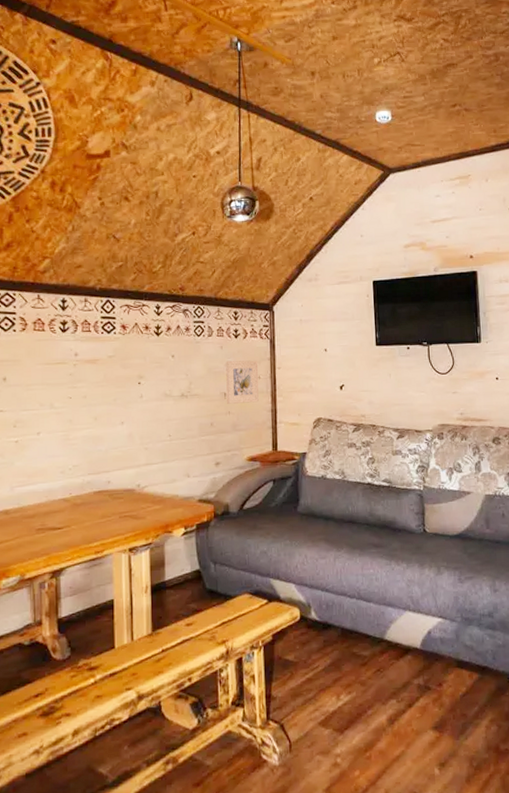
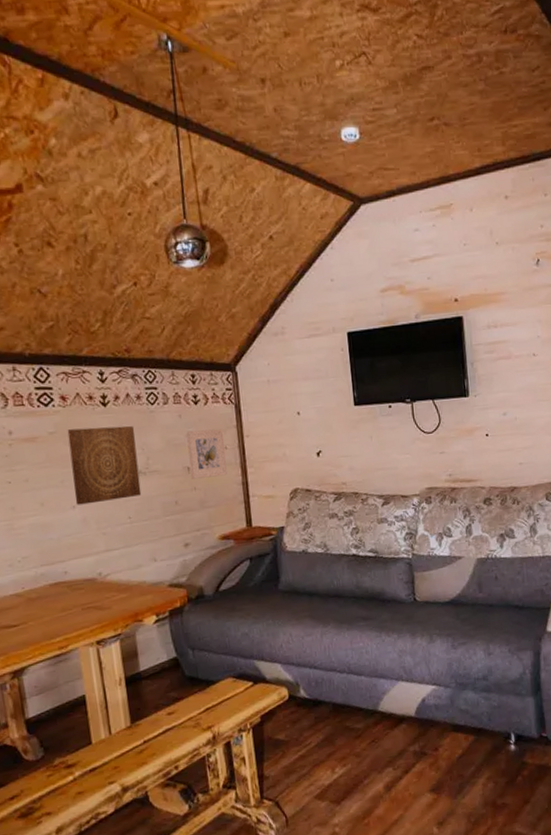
wall art: none [124,353,182,422] -> present [67,425,142,505]

